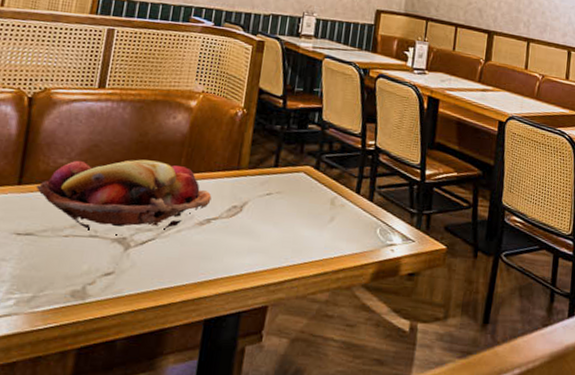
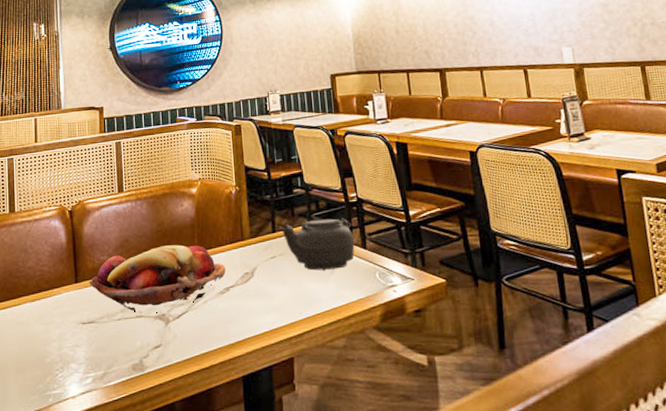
teapot: none [283,160,363,218] -> present [279,217,356,271]

